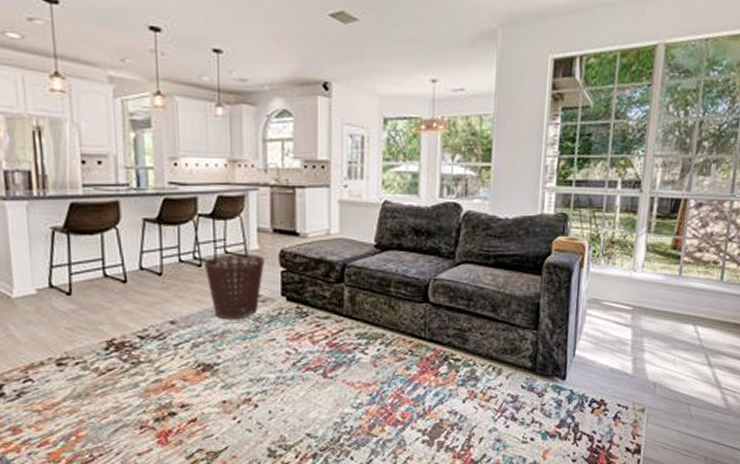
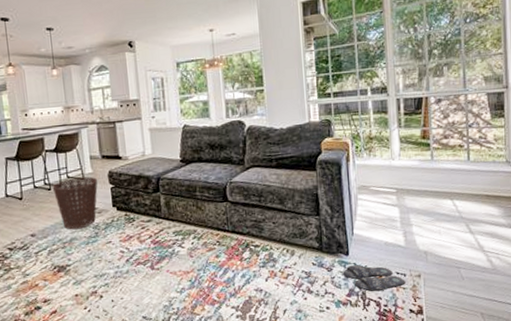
slippers: none [555,392,626,425] -> present [343,265,406,292]

